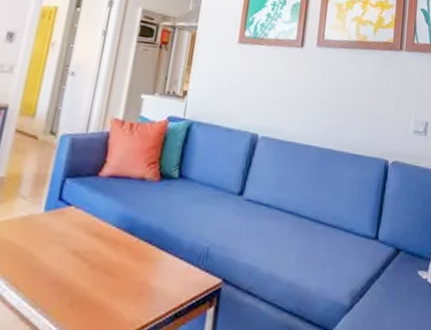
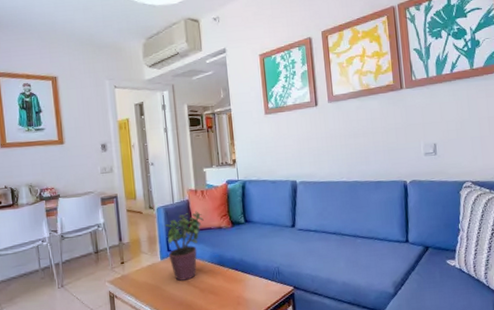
potted plant: none [57,149,123,248] -> present [164,211,204,281]

